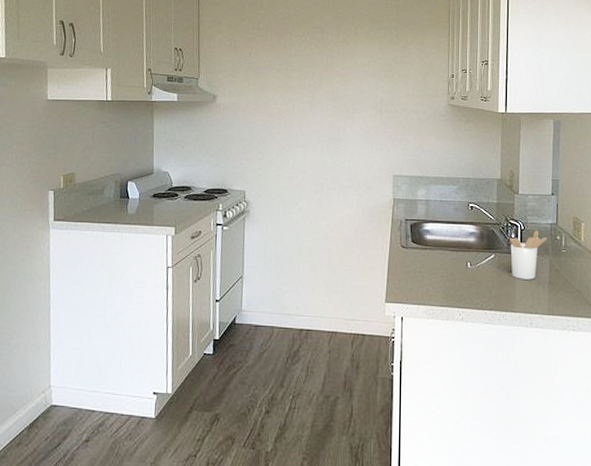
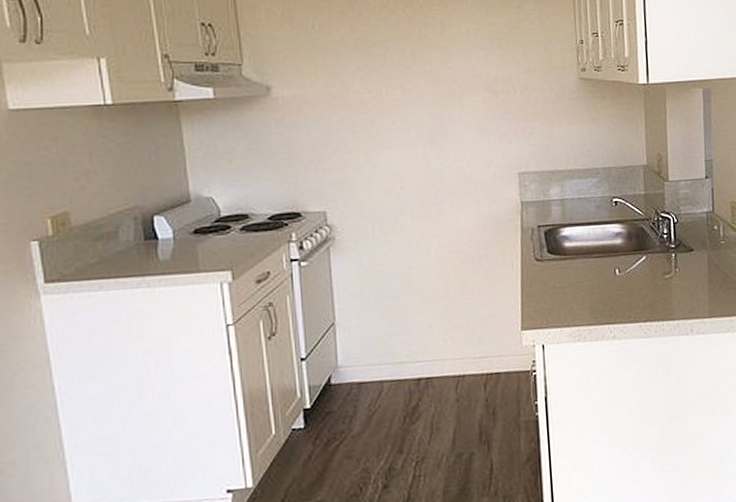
utensil holder: present [509,230,547,280] -> none [661,221,704,281]

